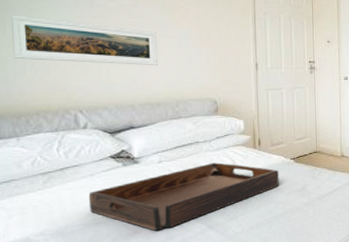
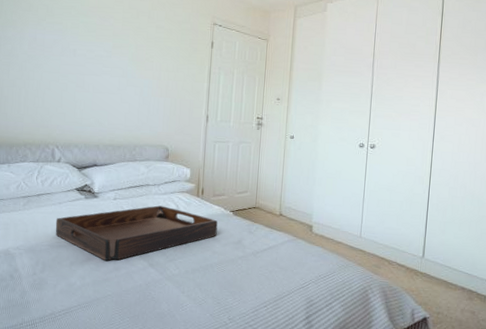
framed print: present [11,14,158,65] -> none [13,60,124,111]

